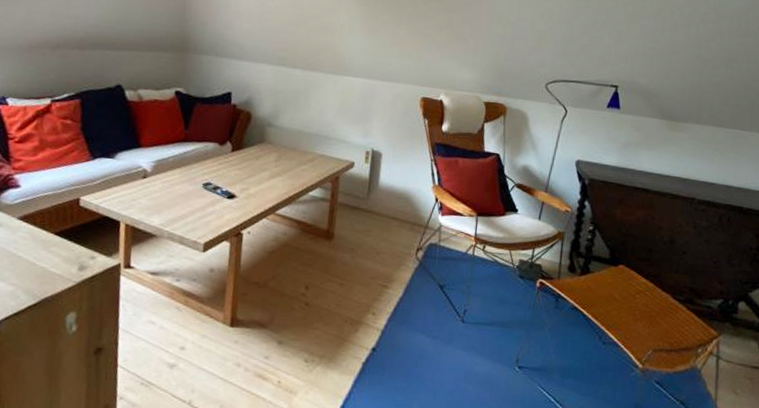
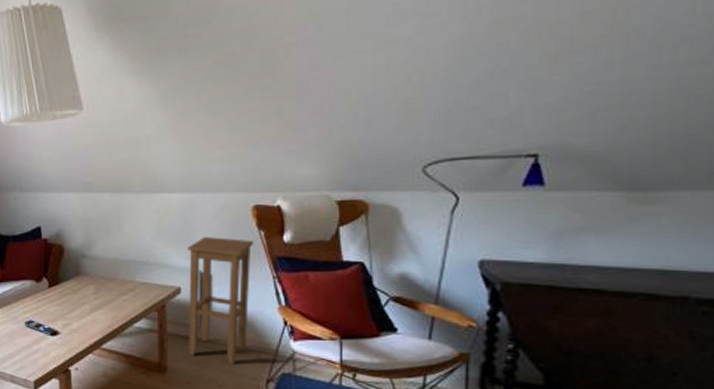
stool: none [354,118,419,234] -> present [187,236,253,364]

